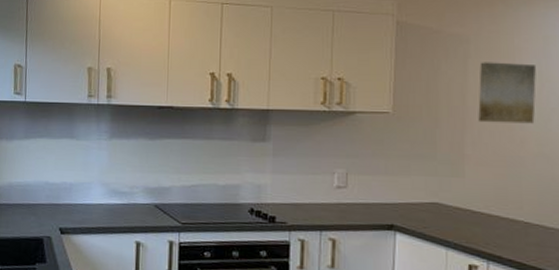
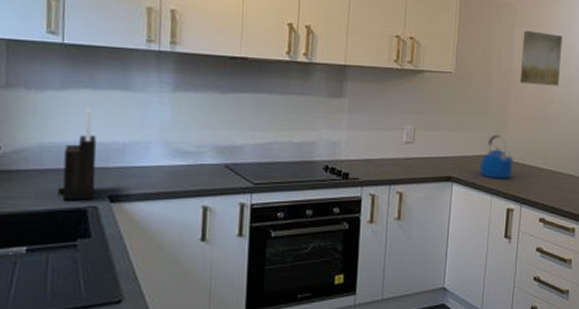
knife block: none [21,154,50,231] -> present [56,109,97,201]
kettle: none [429,179,475,231] -> present [479,134,514,179]

